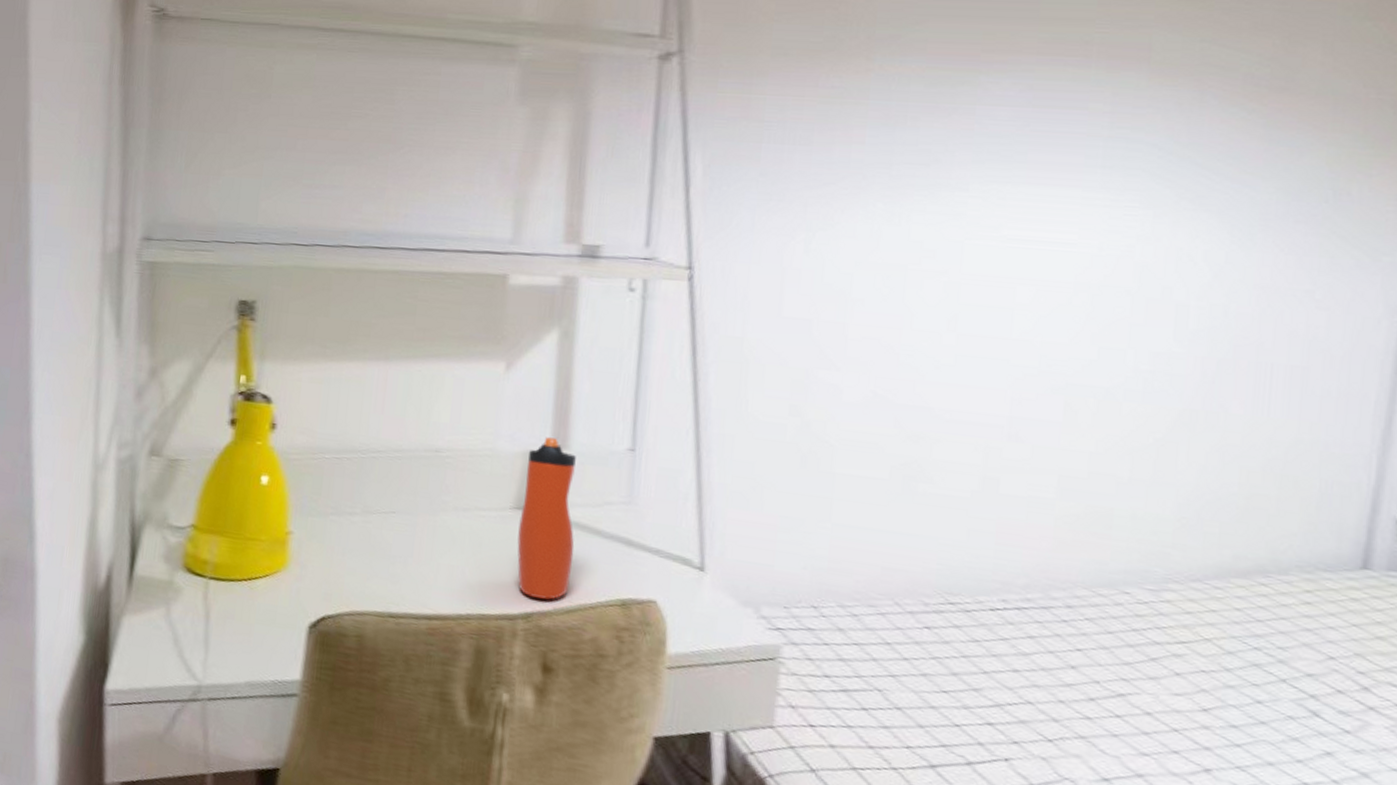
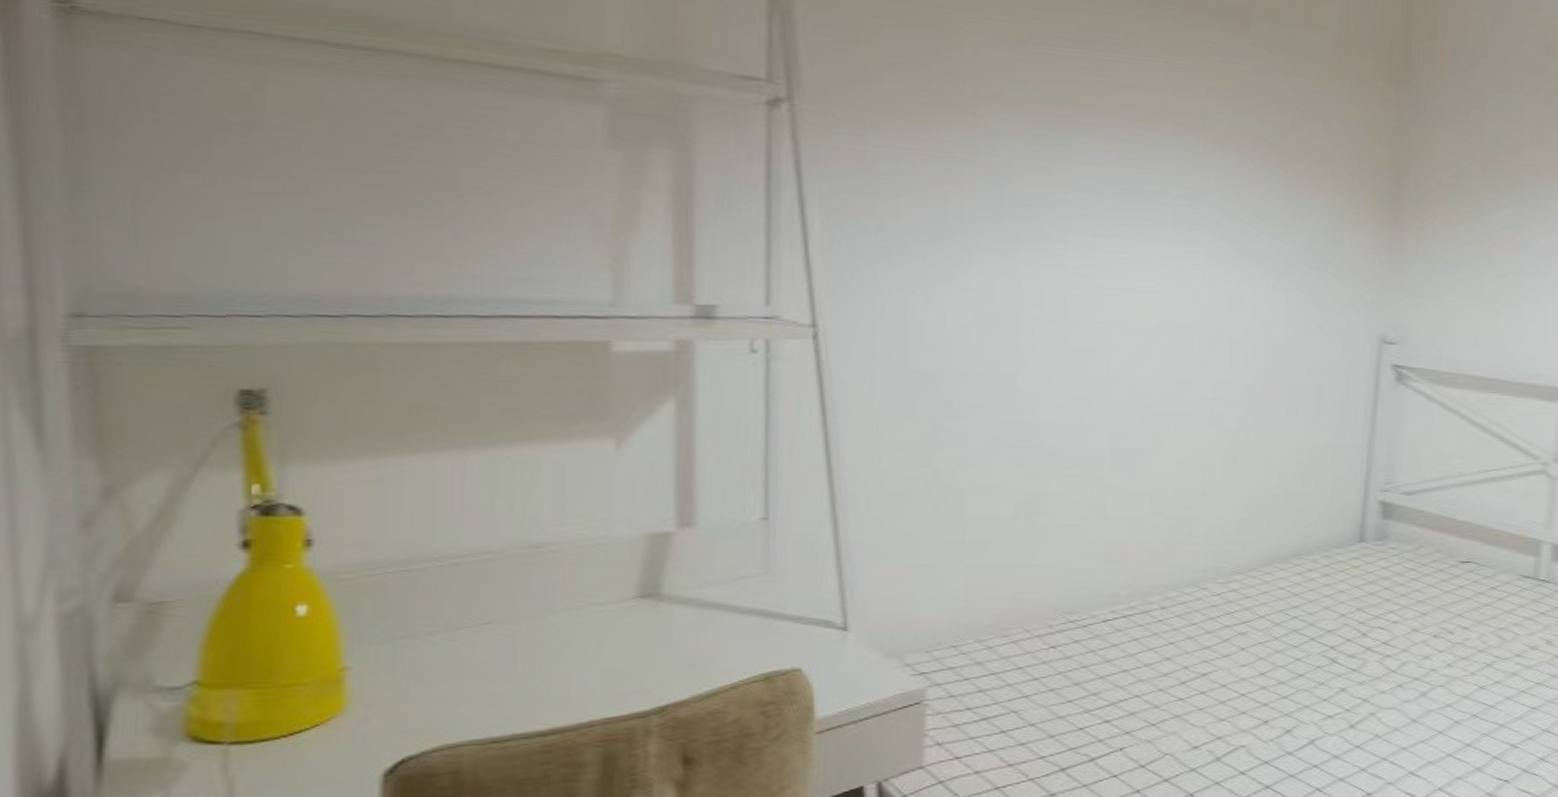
water bottle: present [517,437,576,600] -> none [644,516,710,689]

